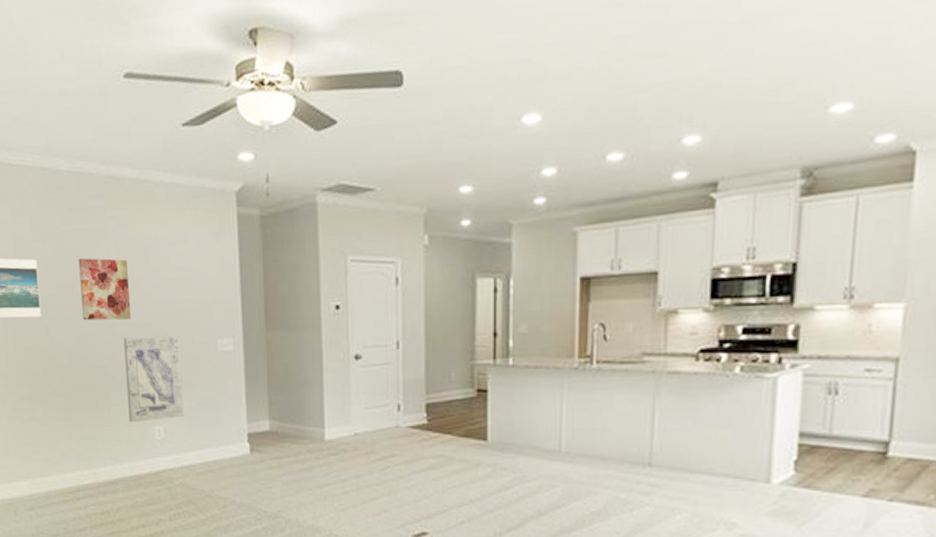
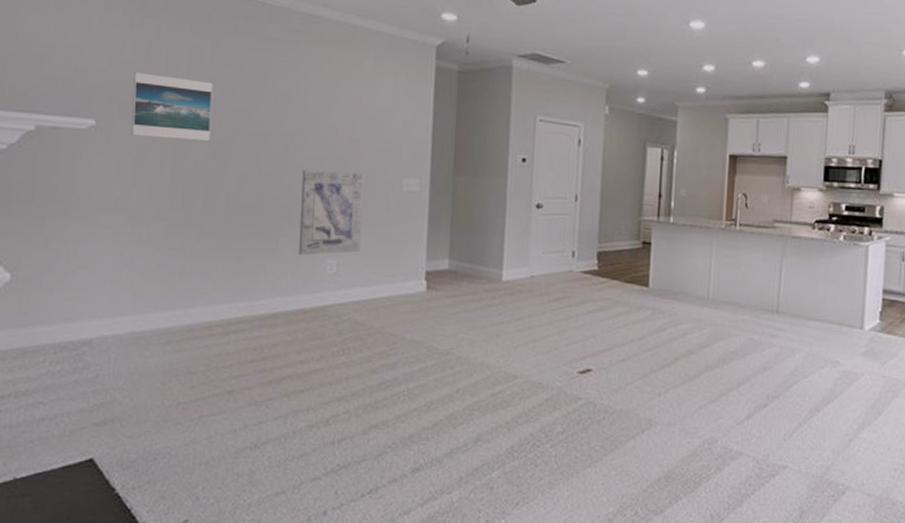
wall art: present [78,258,131,321] -> none [259,87,316,152]

